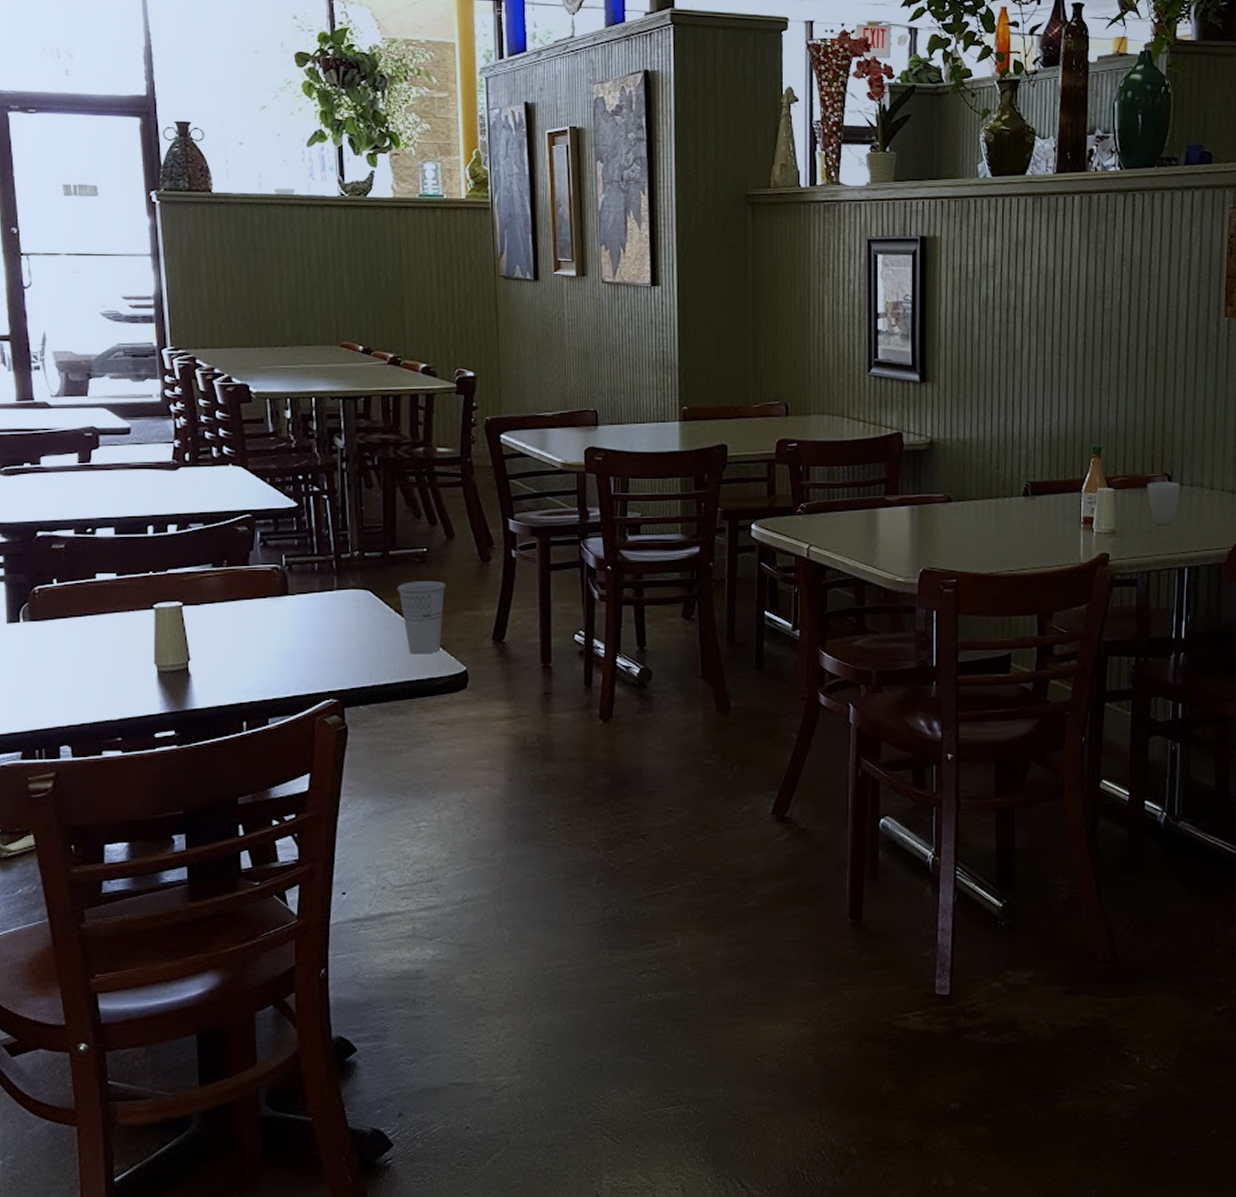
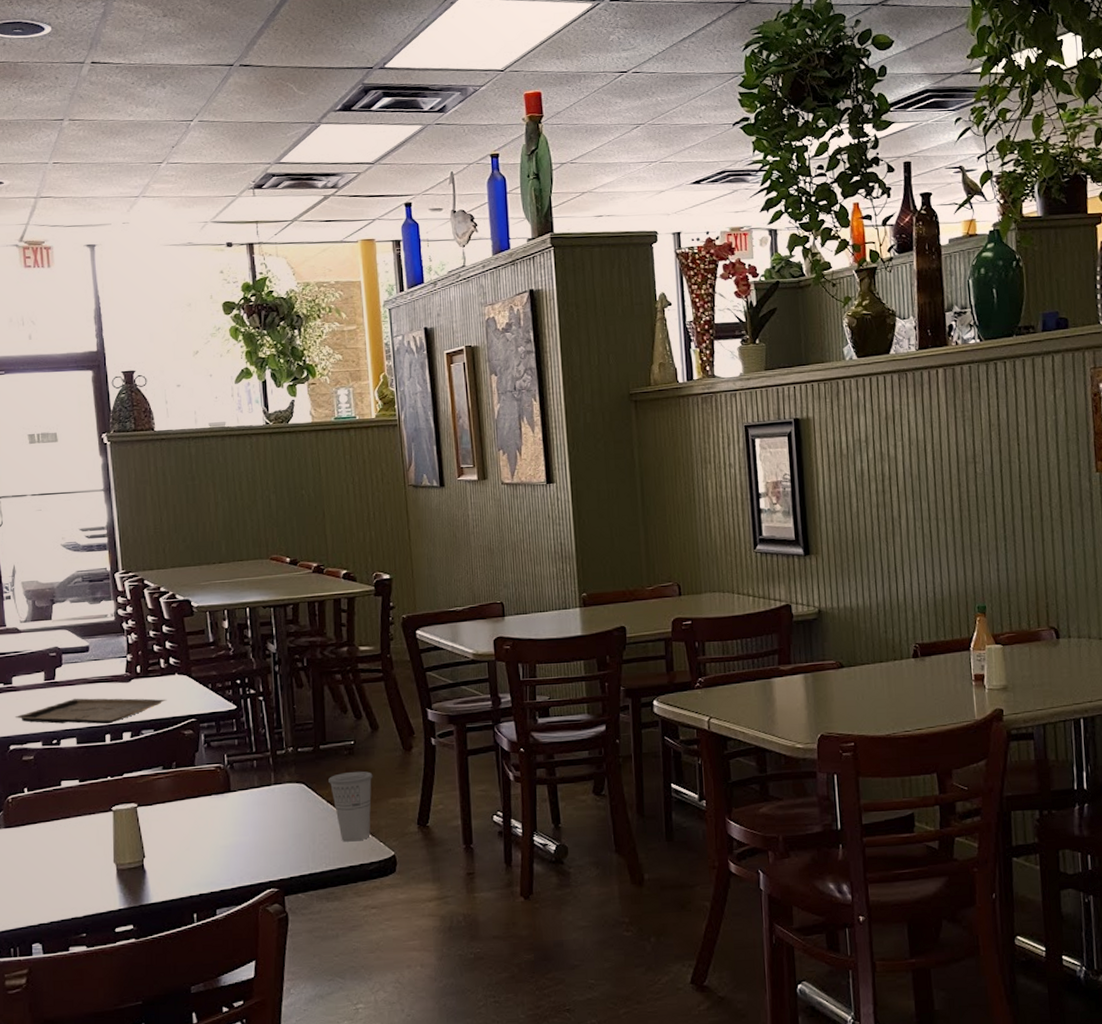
tray: none [43,484,219,515] -> present [14,698,167,725]
cup: present [1147,482,1181,526] -> none [1034,635,1069,679]

